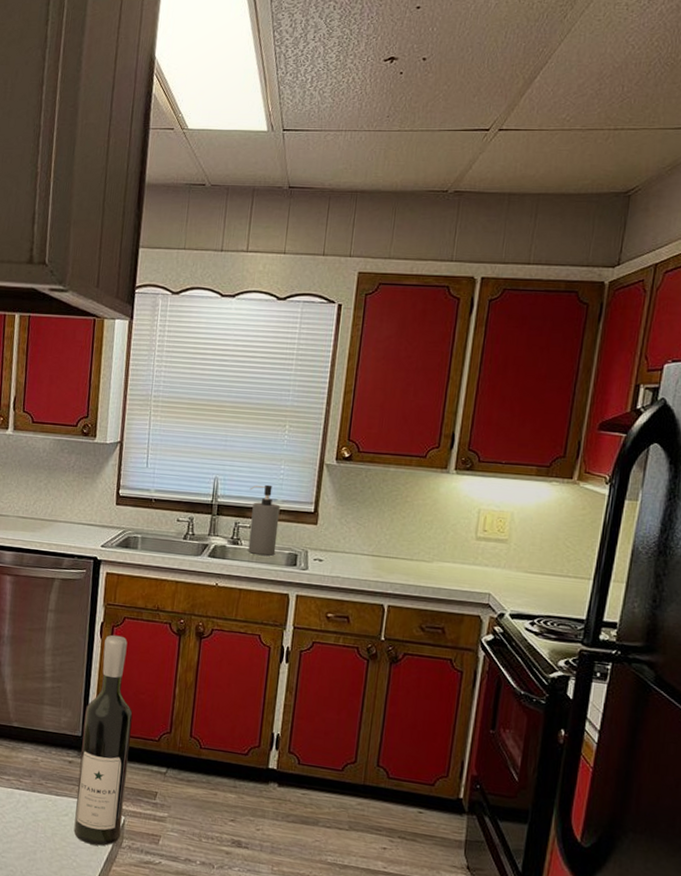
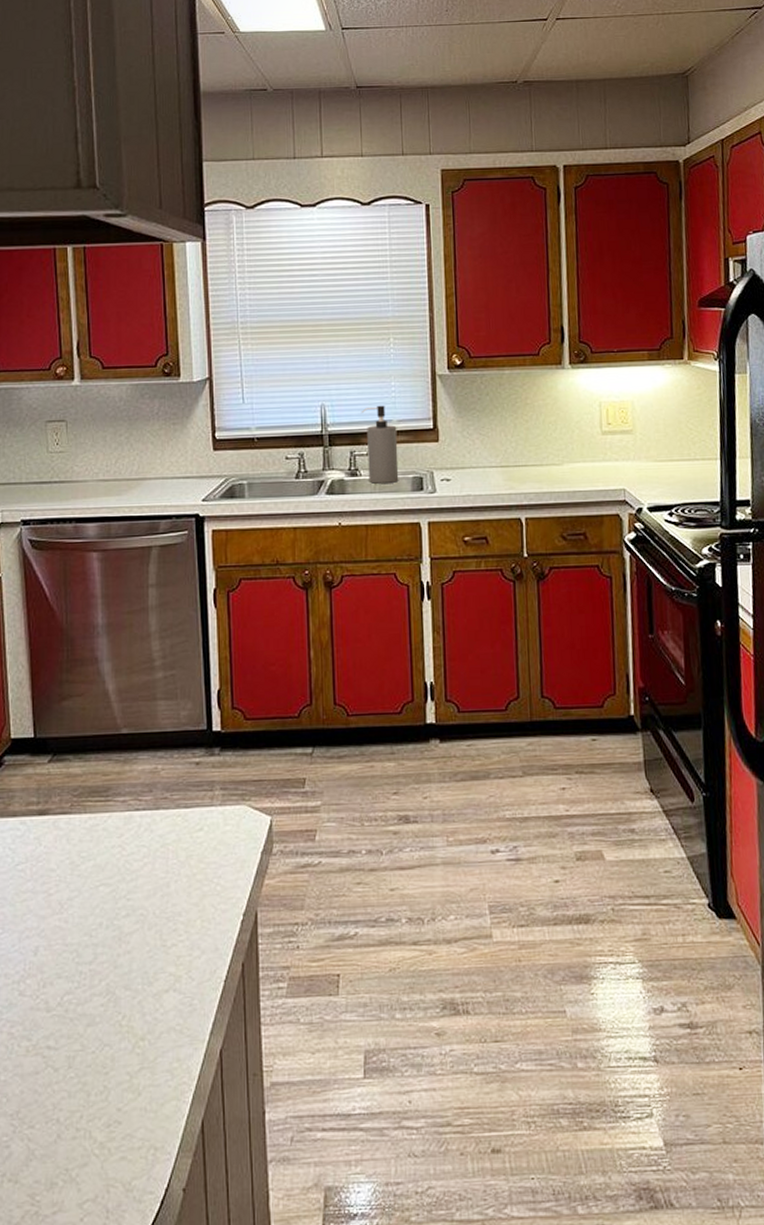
bottle: present [74,635,133,846] -> none [207,601,269,859]

